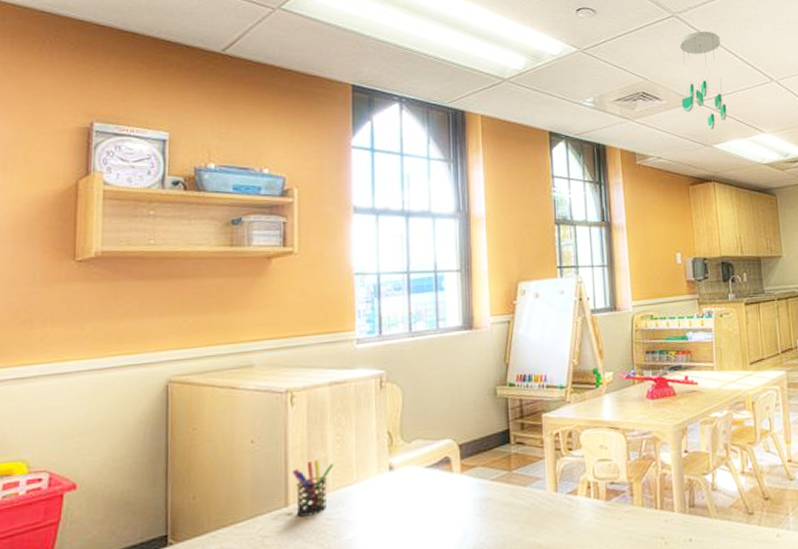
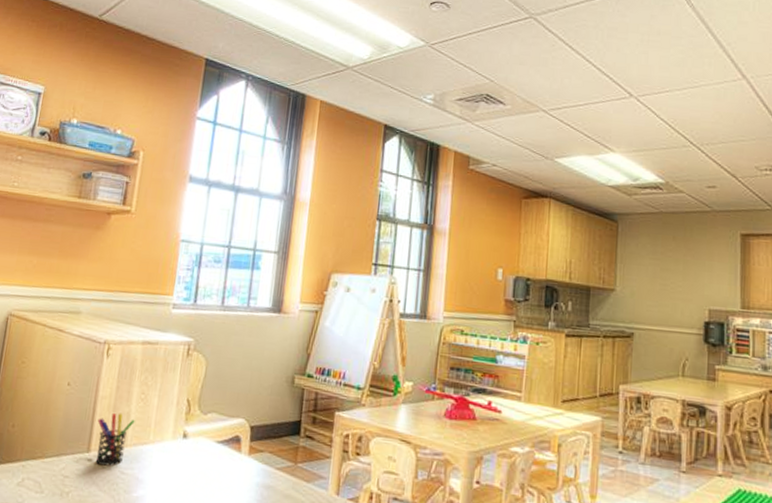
ceiling mobile: present [679,31,727,129] -> none [526,35,579,142]

